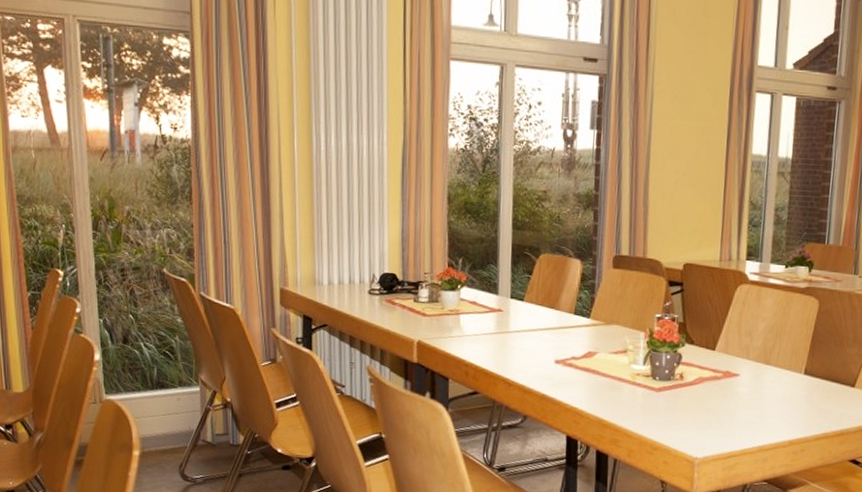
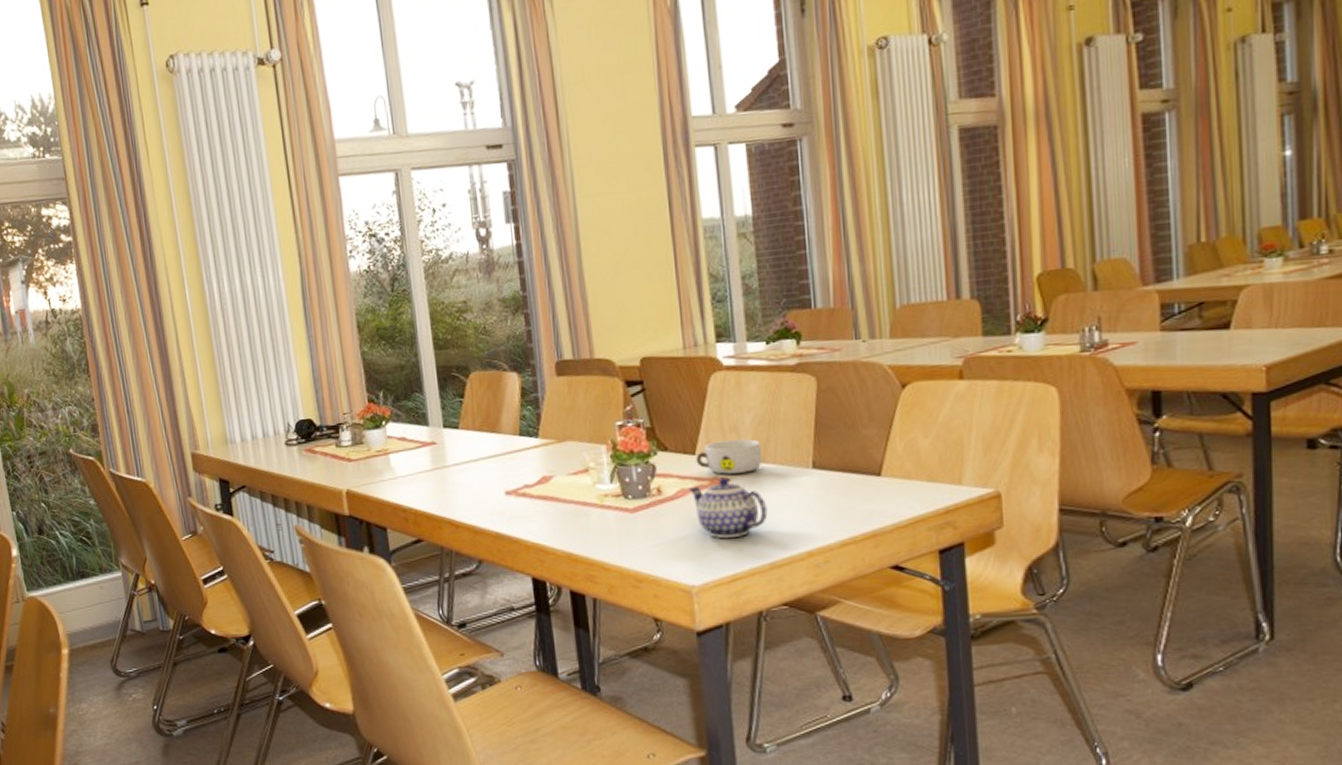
teapot: none [705,372,765,423] -> present [688,477,768,539]
bowl: none [715,342,768,371] -> present [696,439,763,475]

